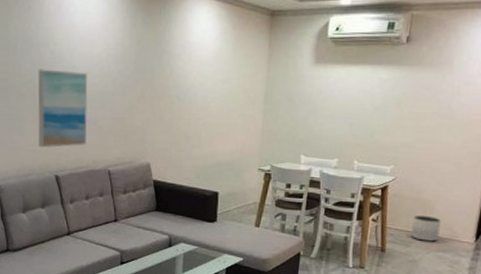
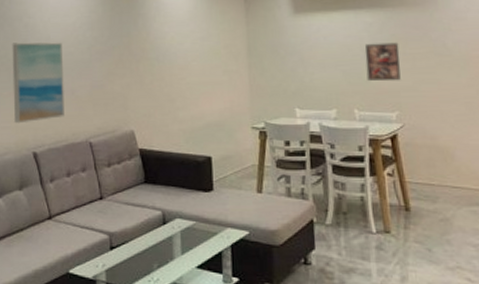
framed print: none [371,99,408,138] -> present [364,42,401,82]
planter: present [411,215,441,242] -> none [433,165,468,195]

